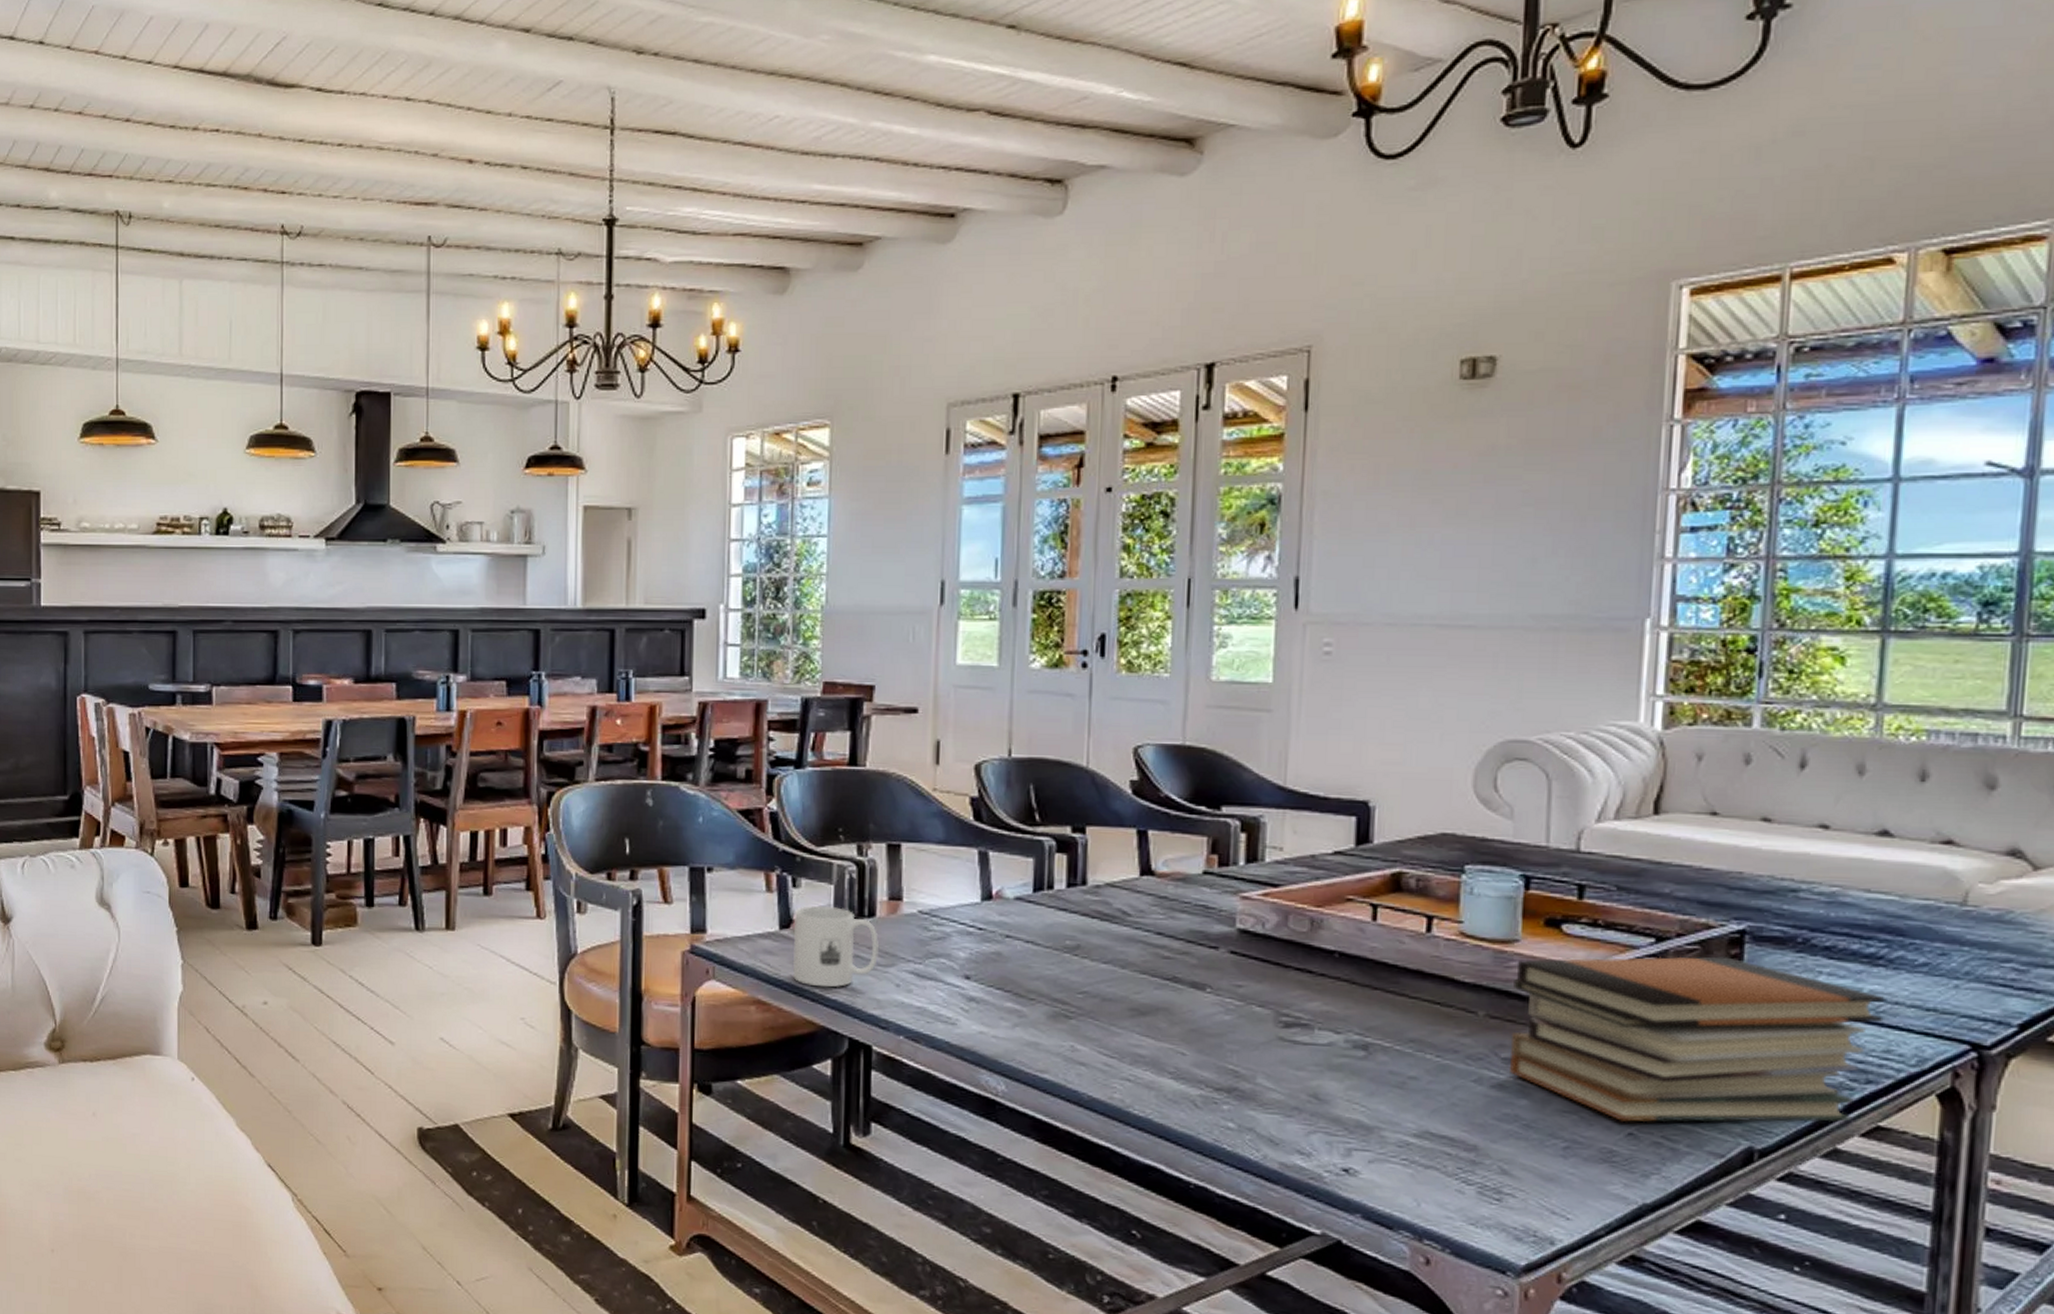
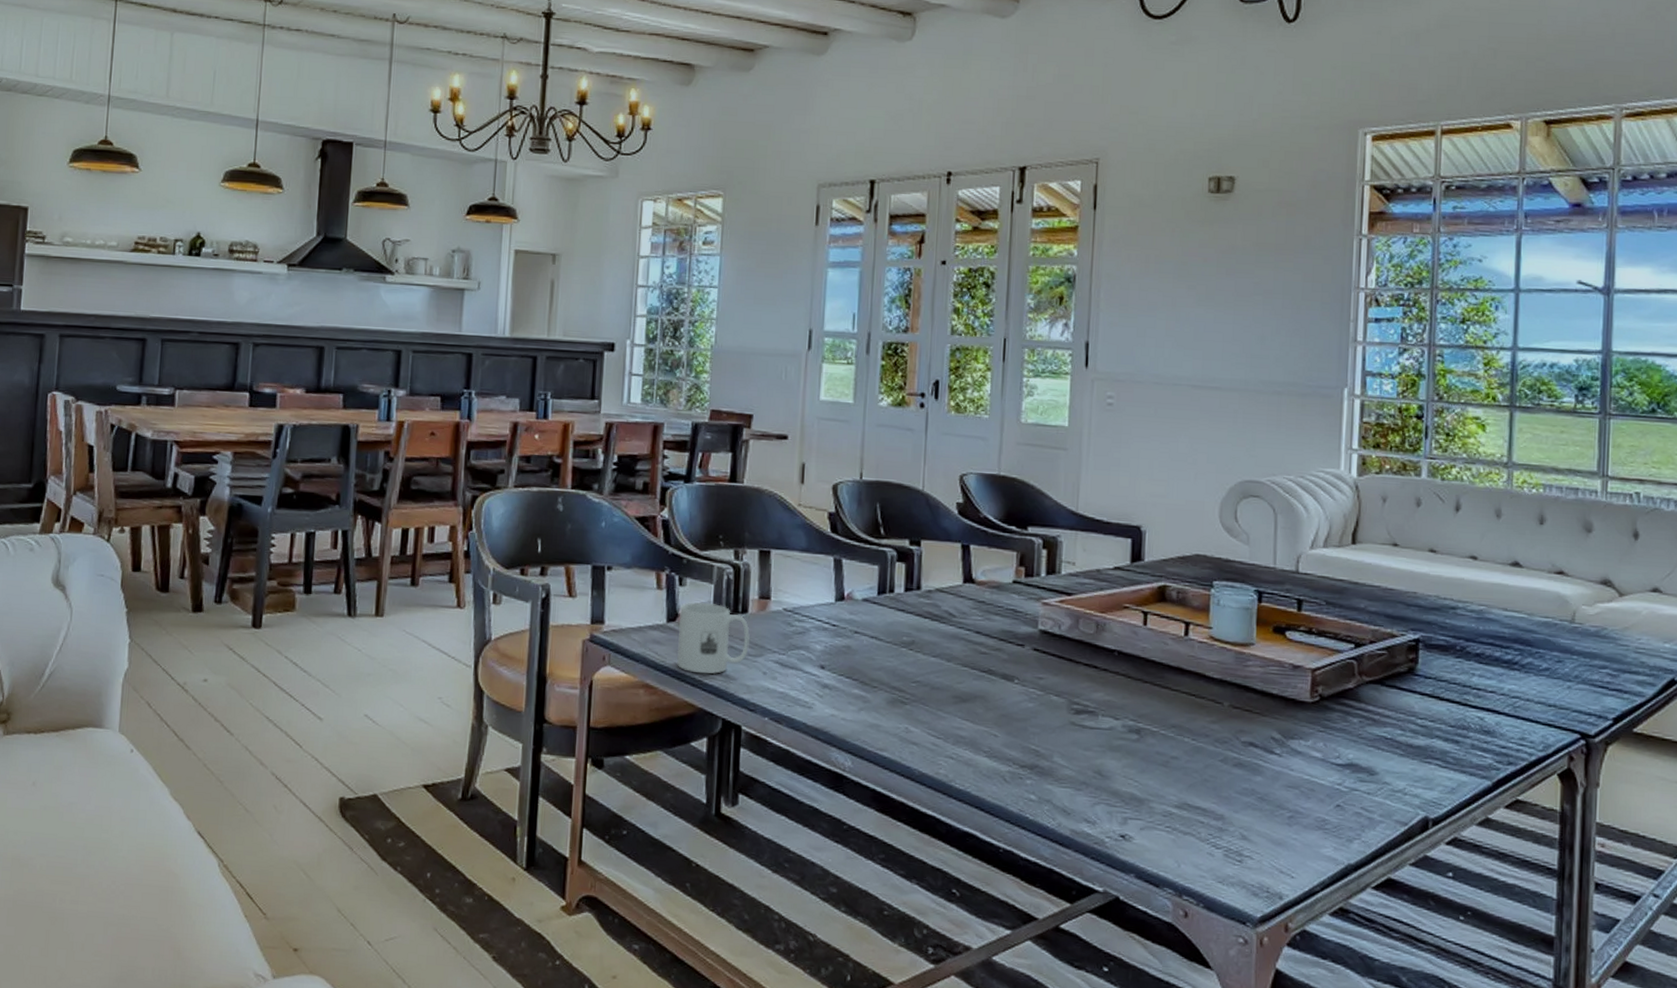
book stack: present [1510,955,1886,1123] -> none [1248,659,1520,797]

